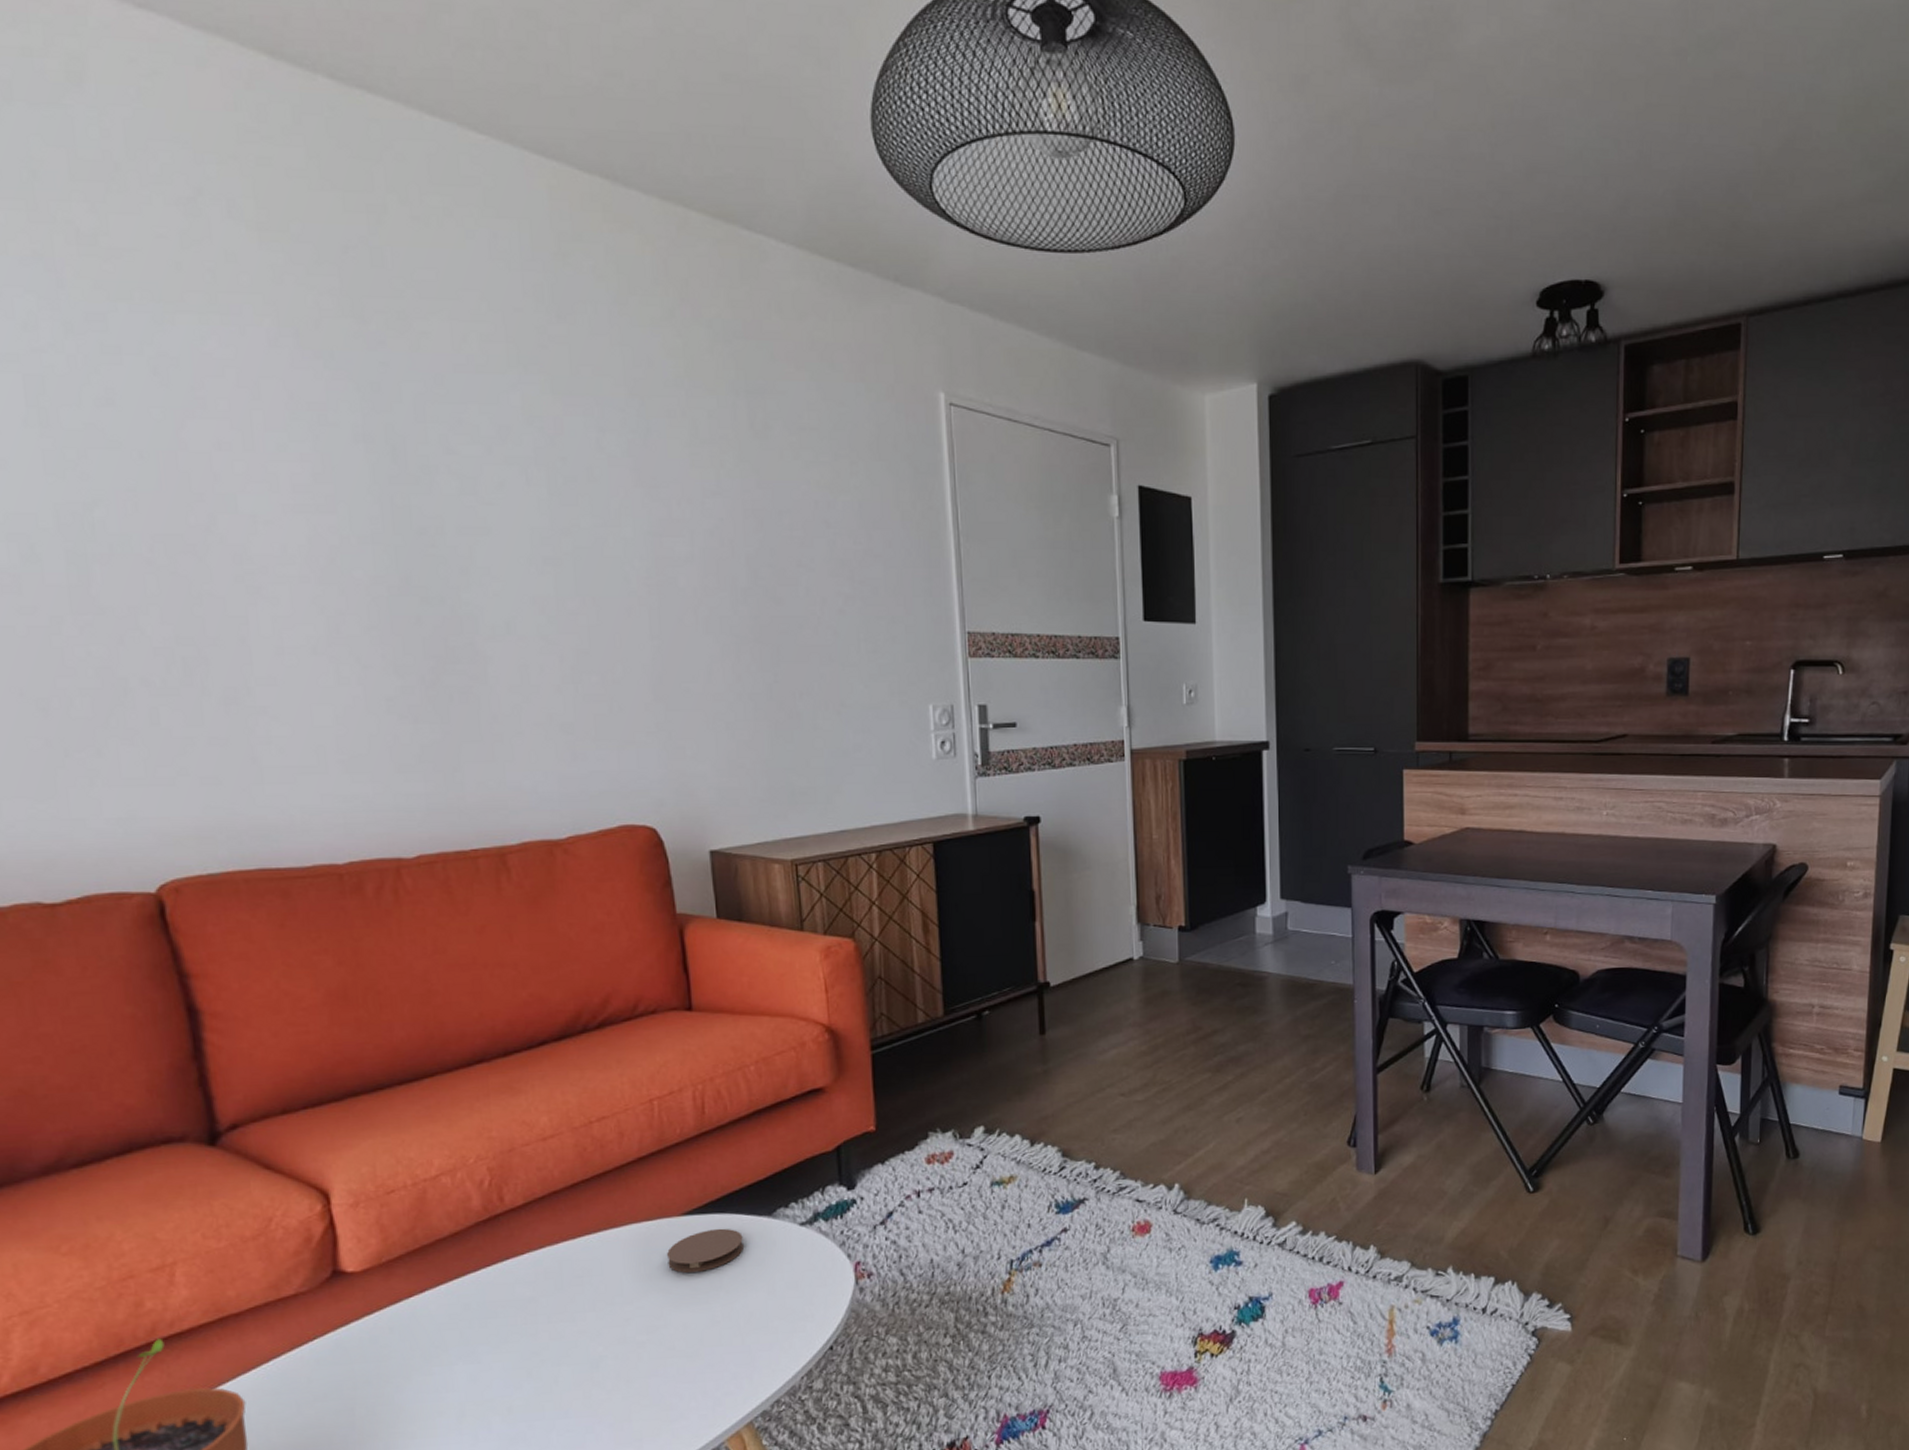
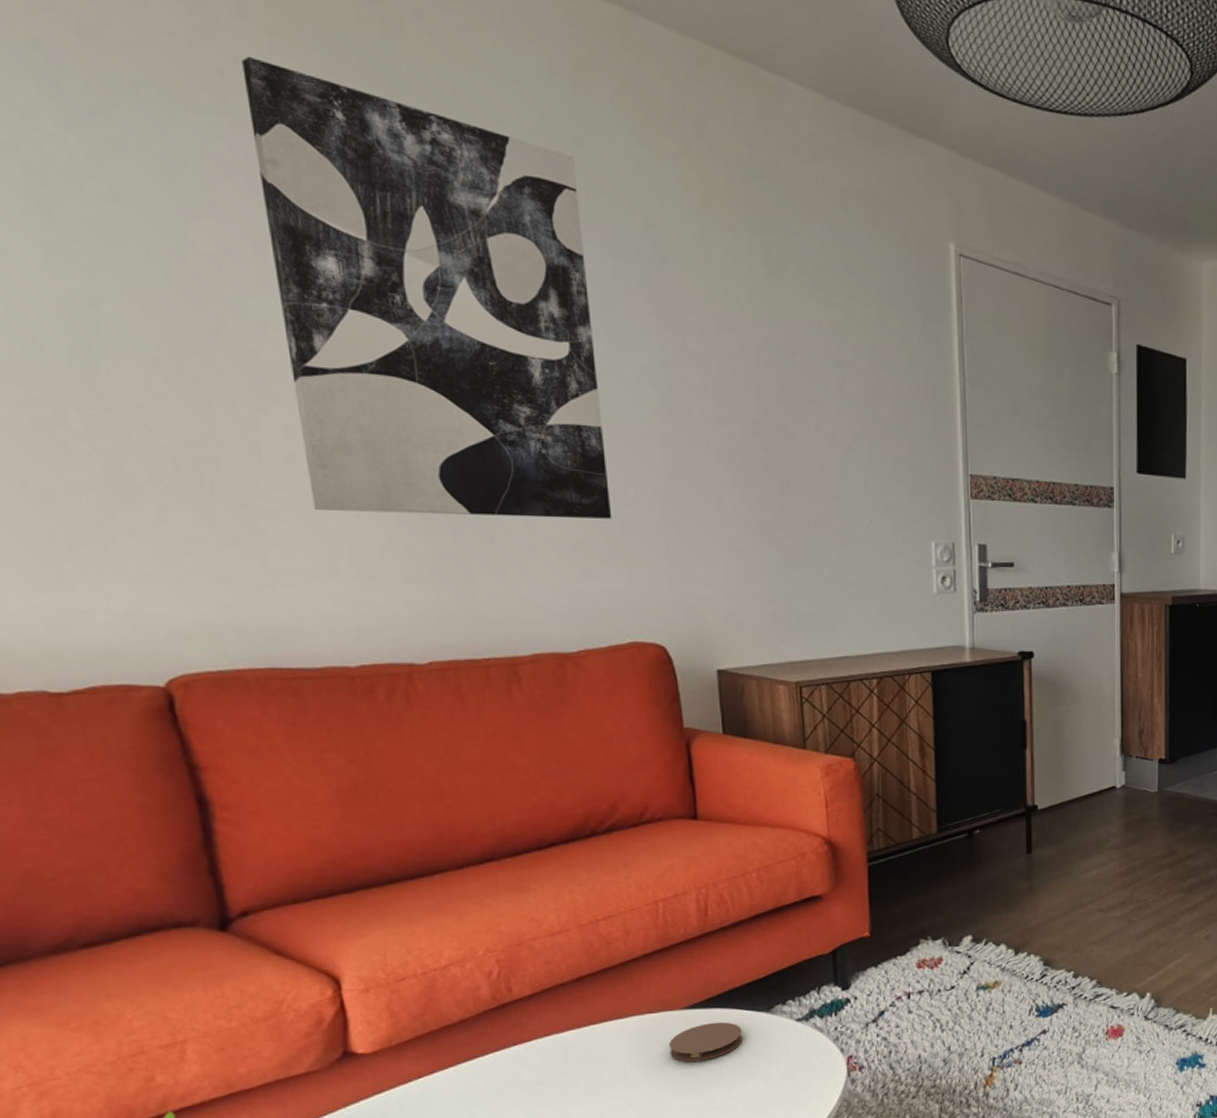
wall art: none [232,253,600,704] -> present [242,56,612,519]

